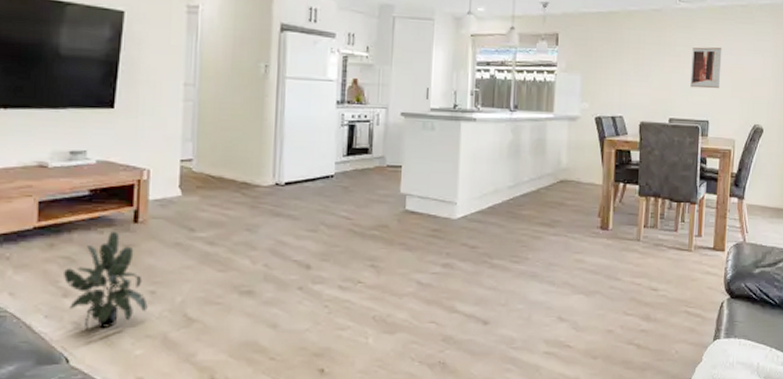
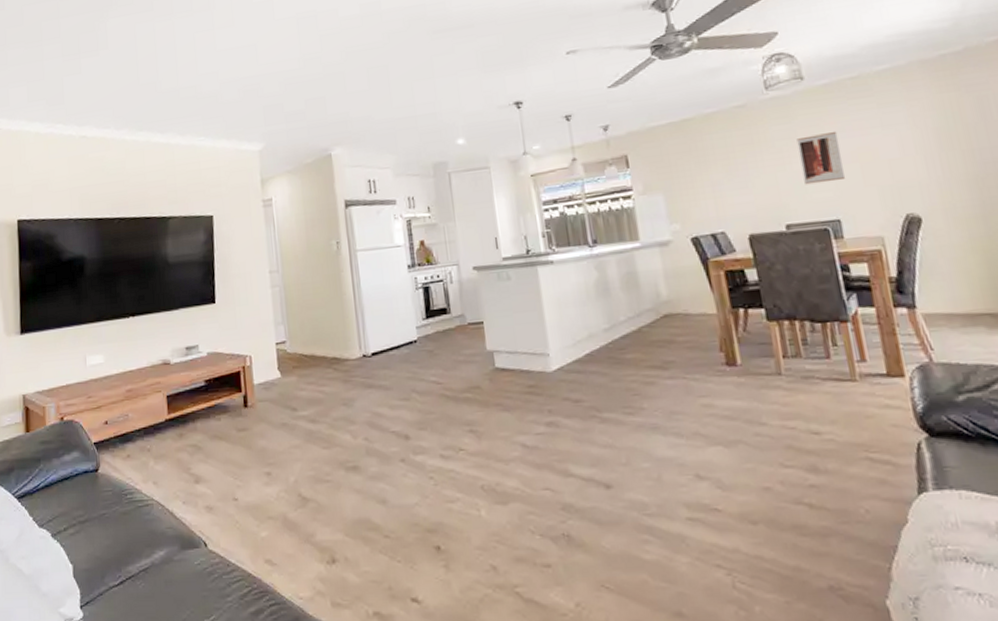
potted plant: present [62,230,148,331] -> none [192,416,266,515]

